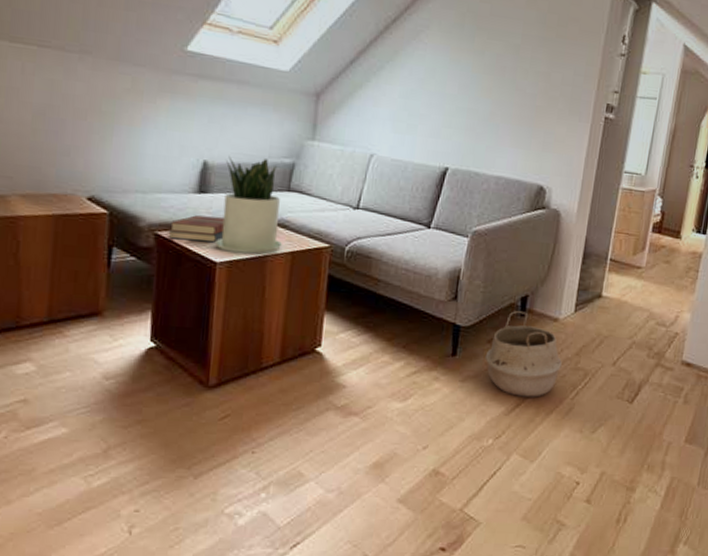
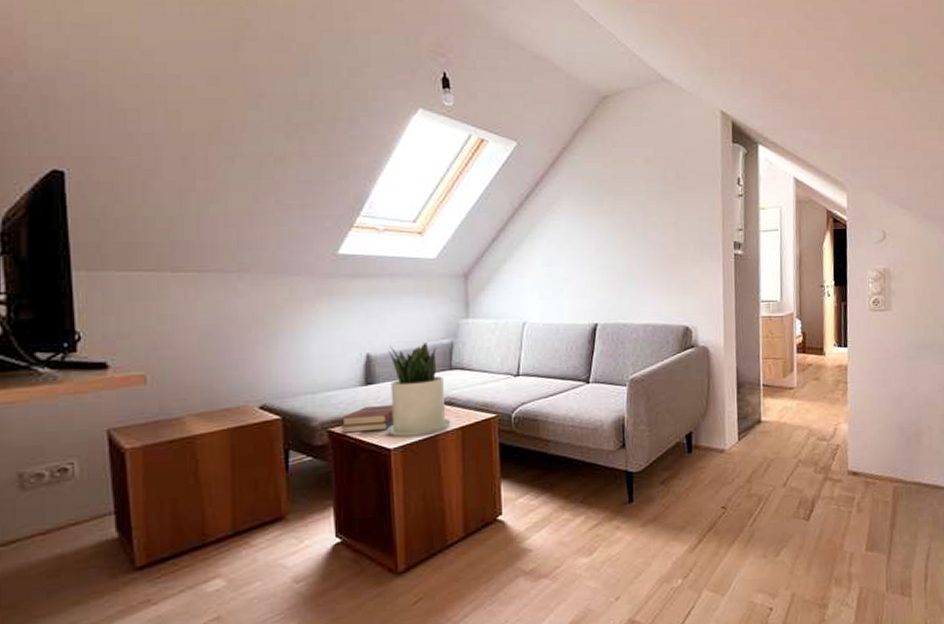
woven basket: present [485,311,562,397] -> none [661,448,735,532]

